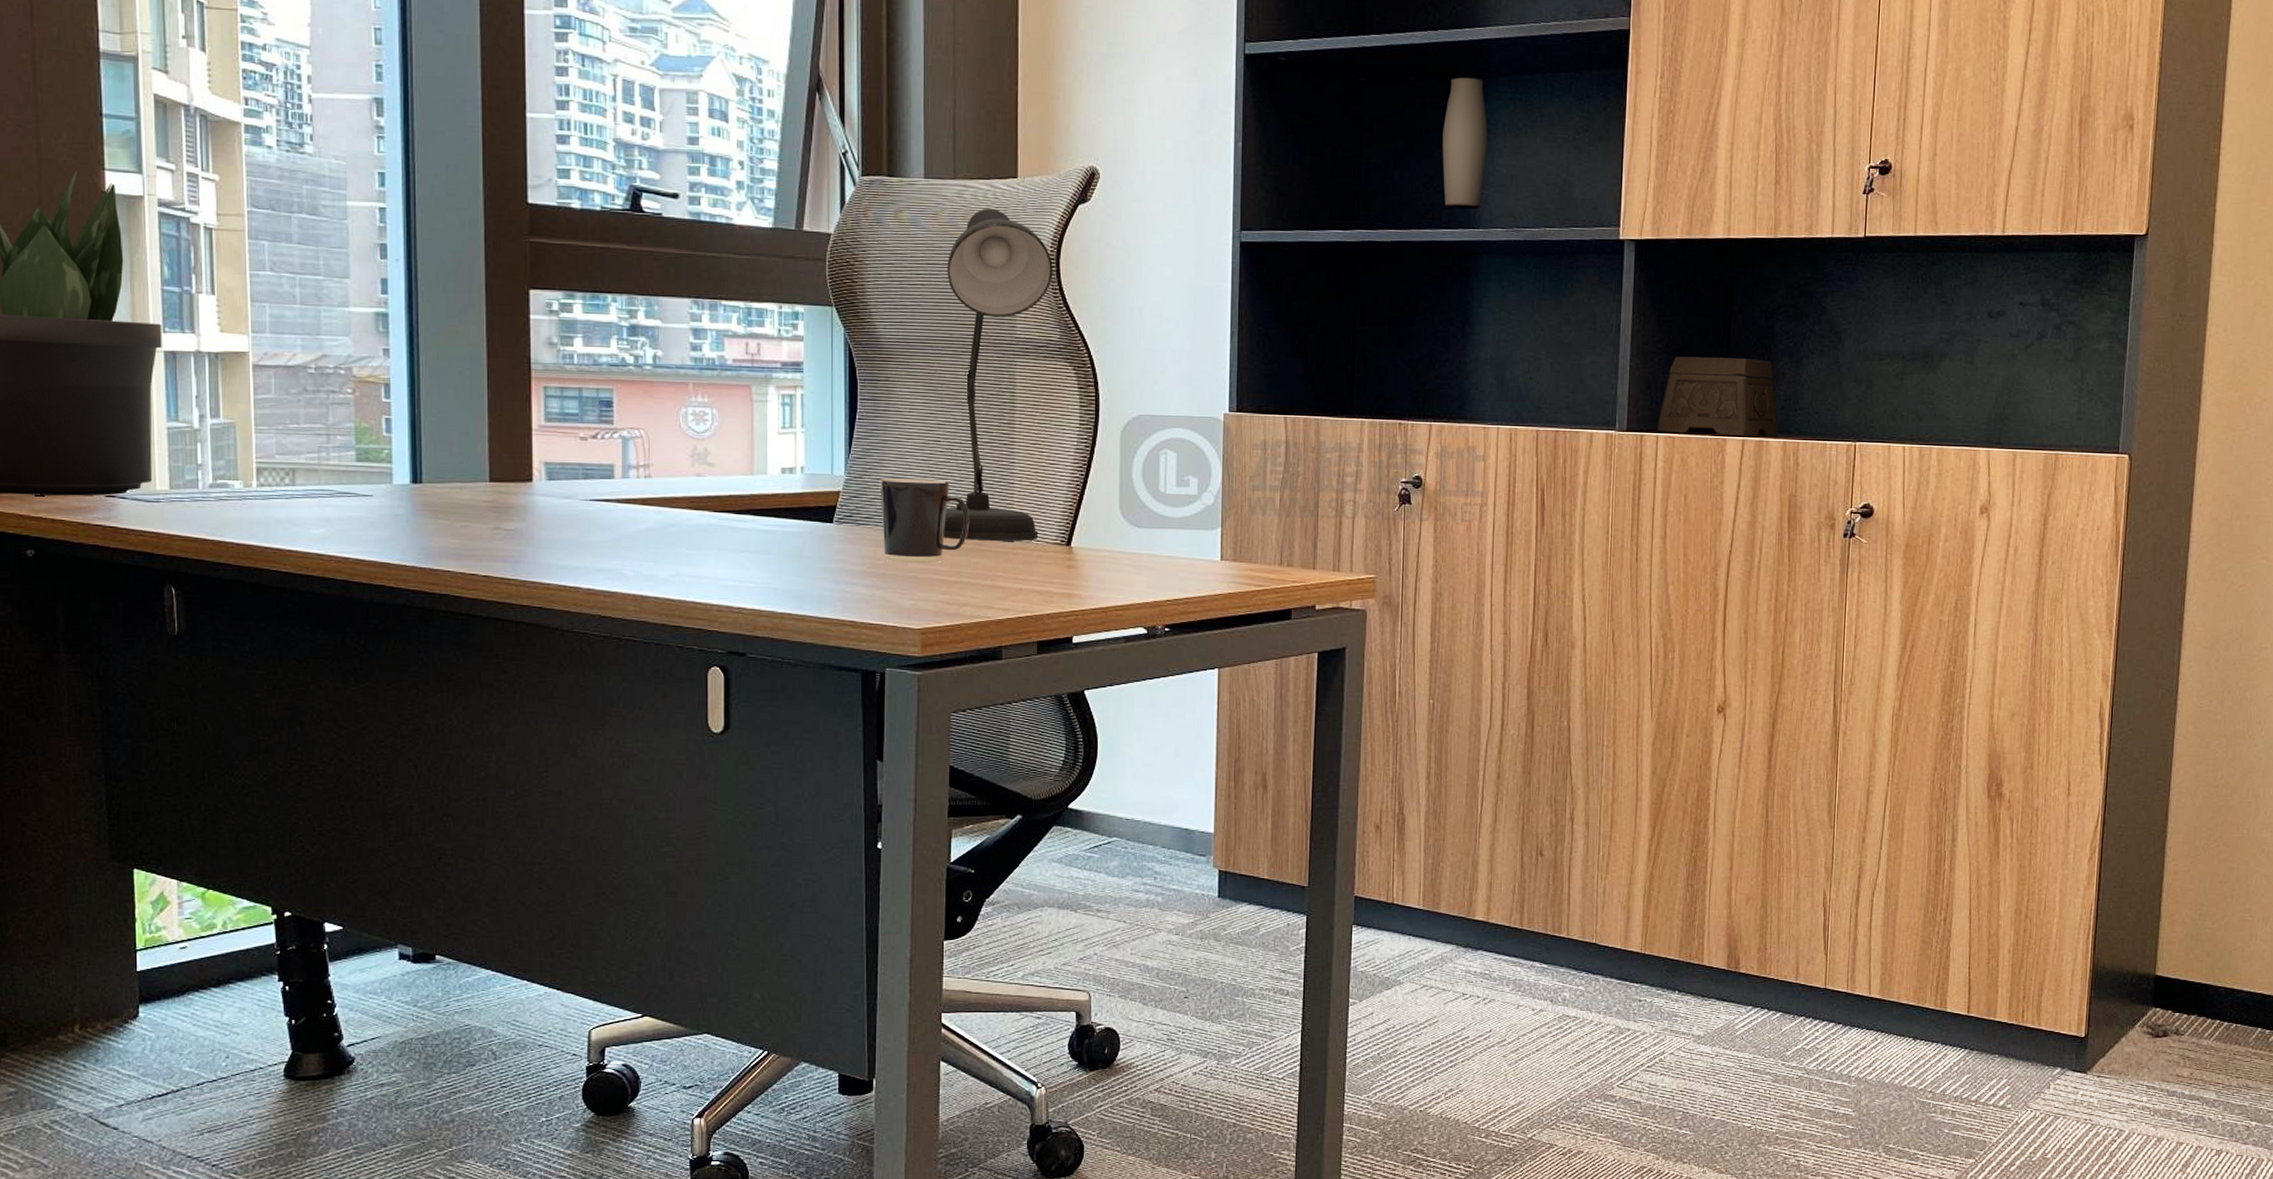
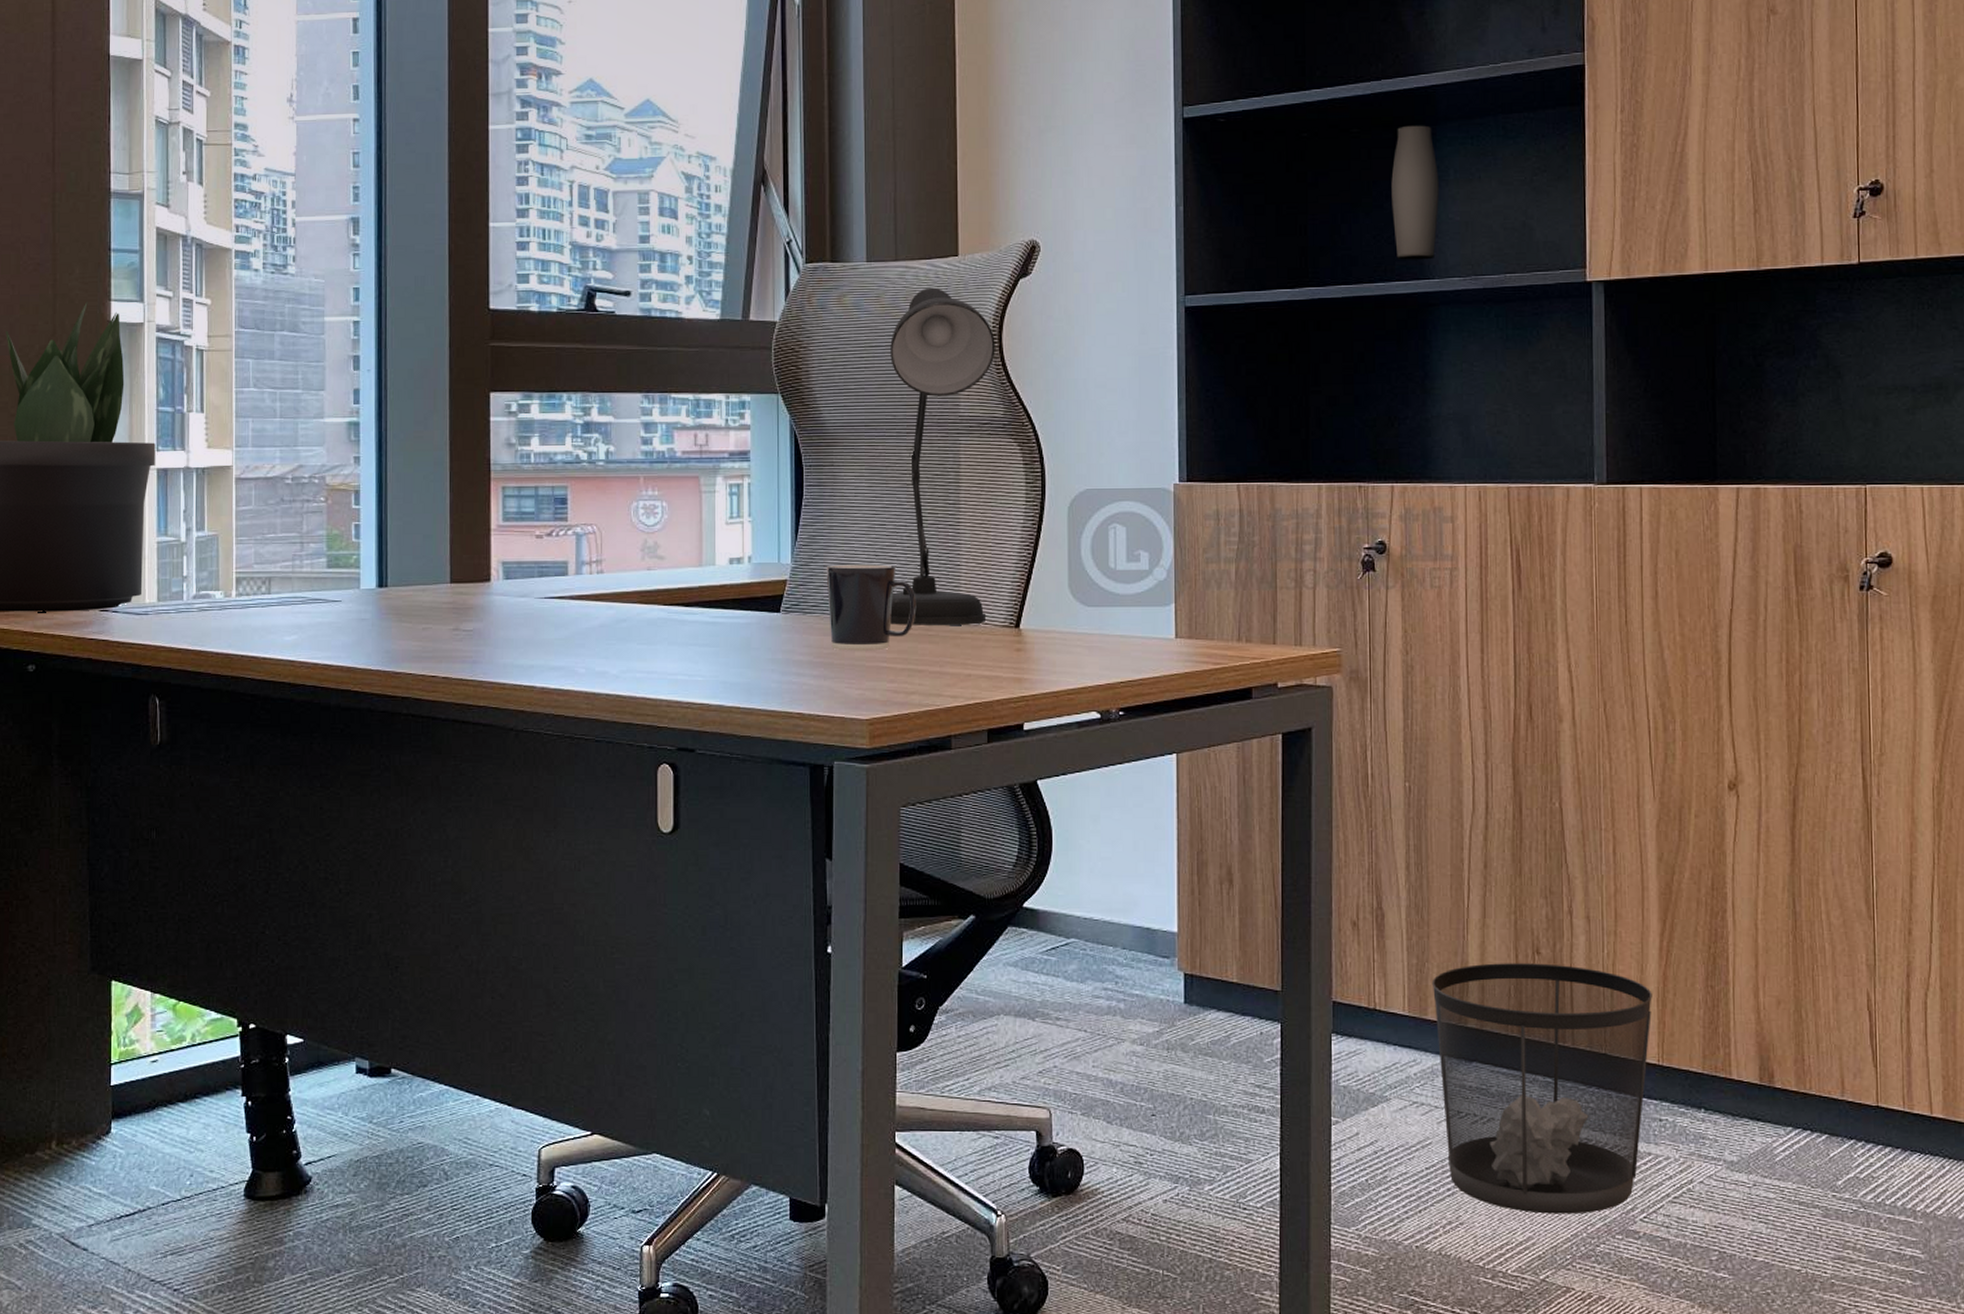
waste bin: none [1445,863,1640,1082] -> present [1431,963,1652,1215]
decorative box: present [1656,356,1779,437] -> none [1639,400,1777,485]

